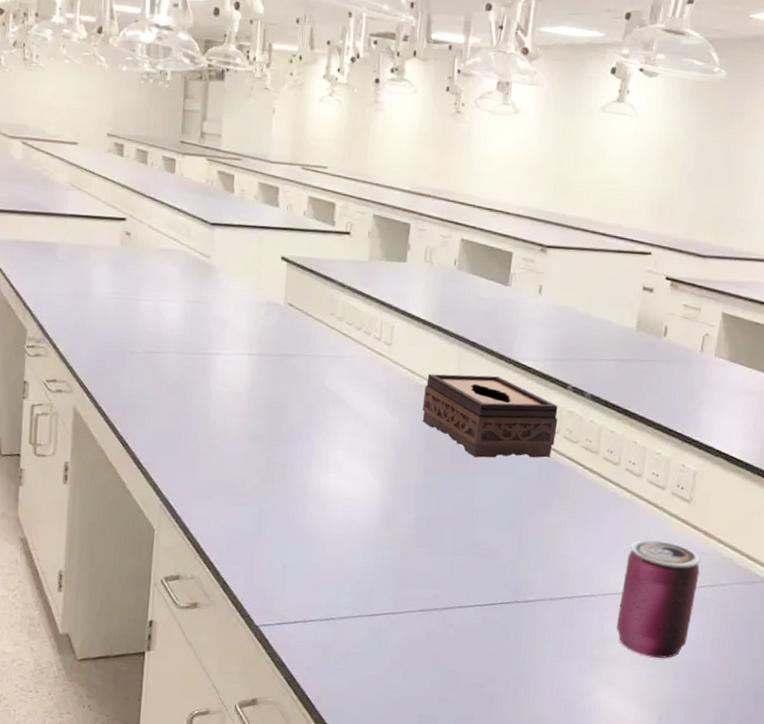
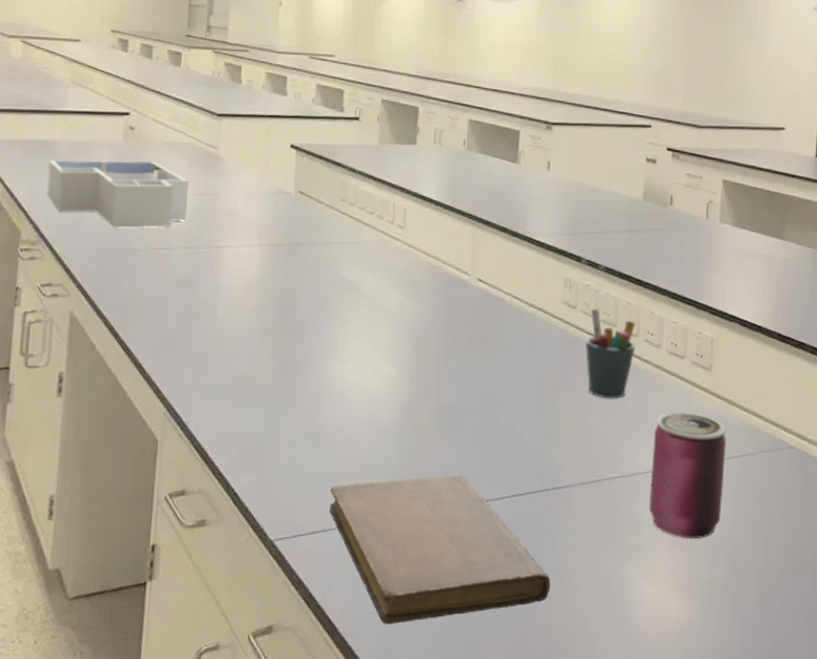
desk organizer: none [49,262,183,333] -> present [46,160,189,229]
notebook: none [311,581,516,708] -> present [329,475,551,625]
tissue box: present [422,374,558,458] -> none [438,253,575,338]
pen holder: none [564,435,617,523] -> present [585,308,637,399]

